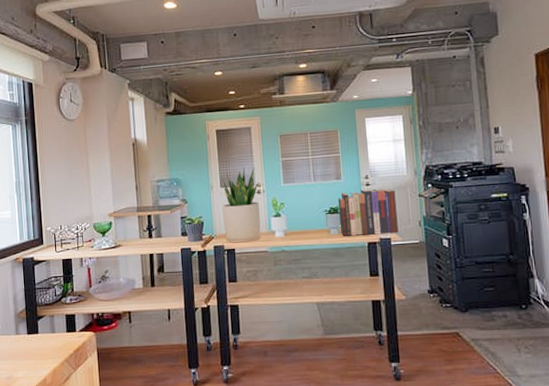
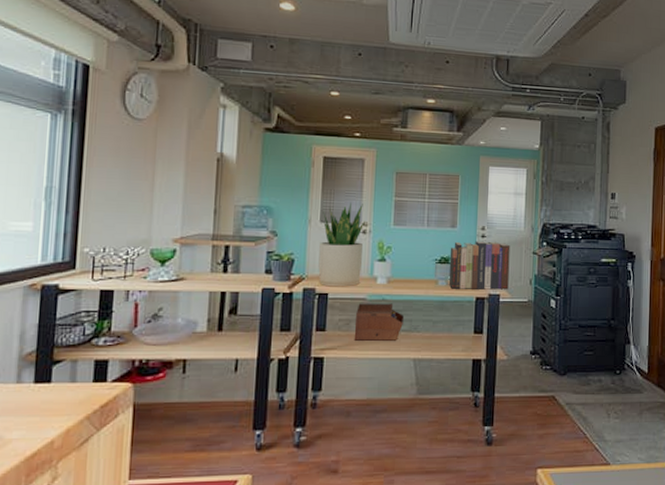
sewing box: none [261,254,304,289] -> present [354,303,405,341]

